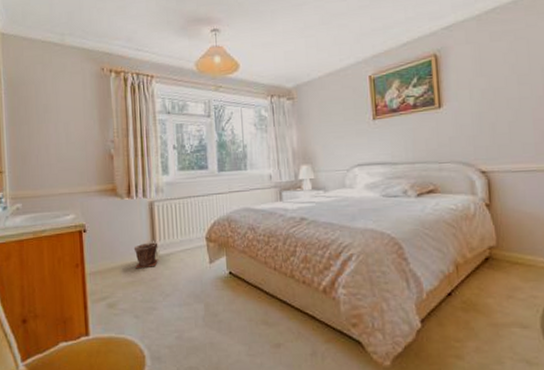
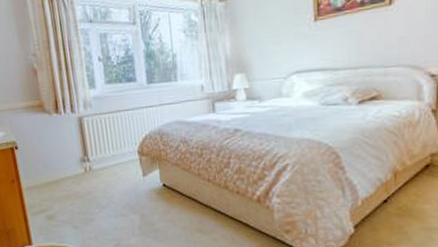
plant pot: present [133,242,158,269] -> none [66,157,92,183]

